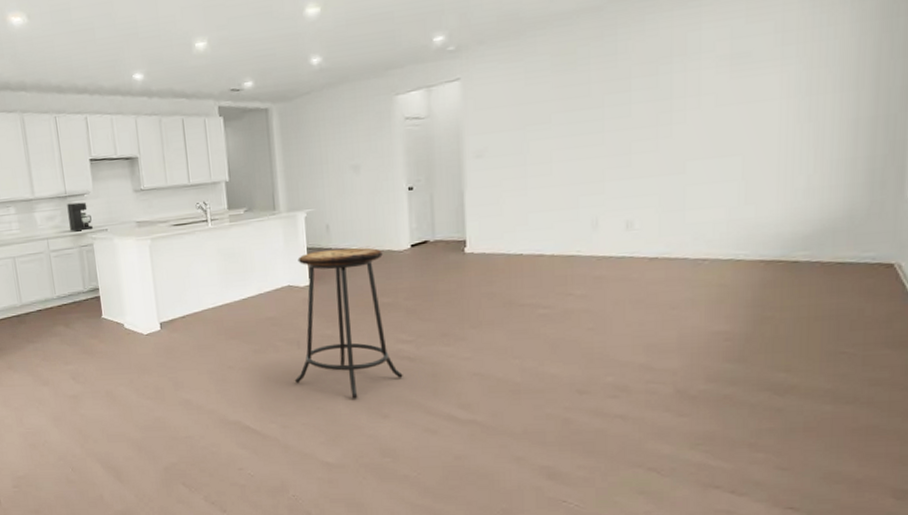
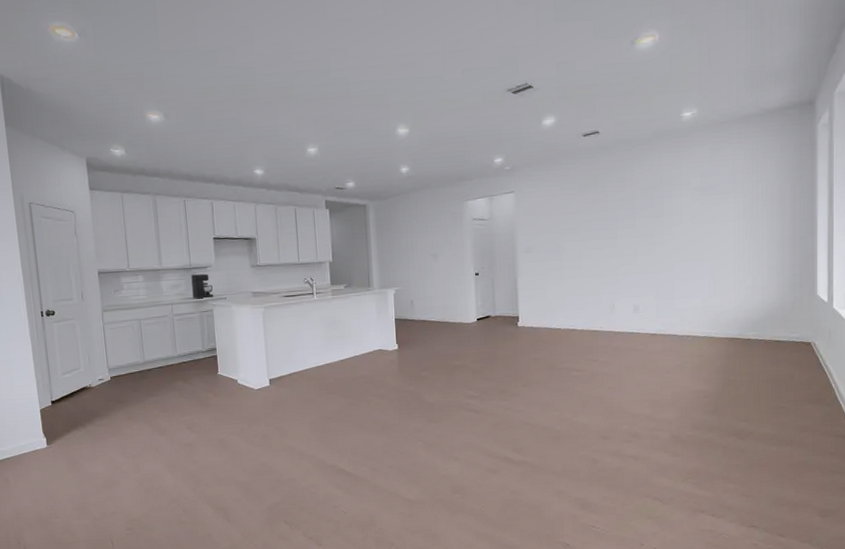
bar stool: present [294,247,403,399] -> none [382,320,470,445]

